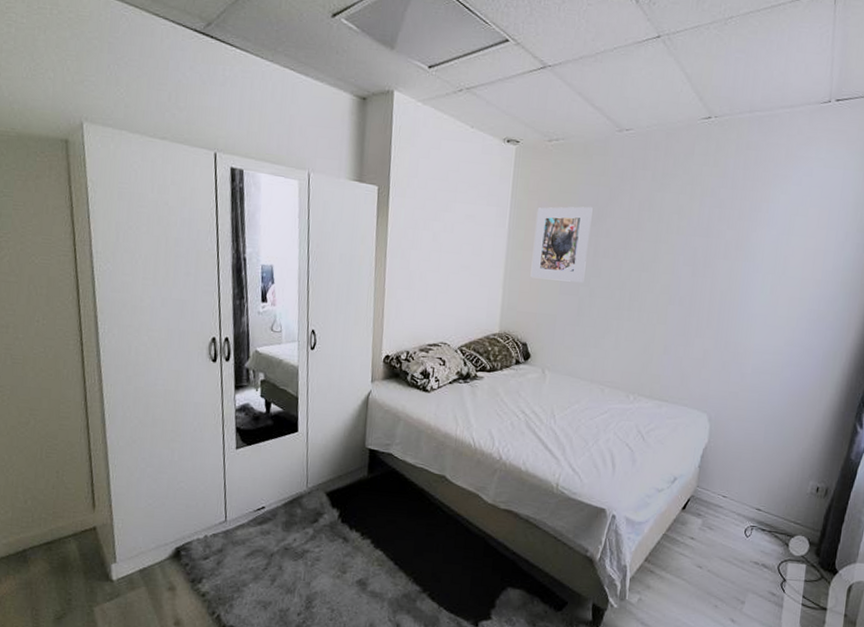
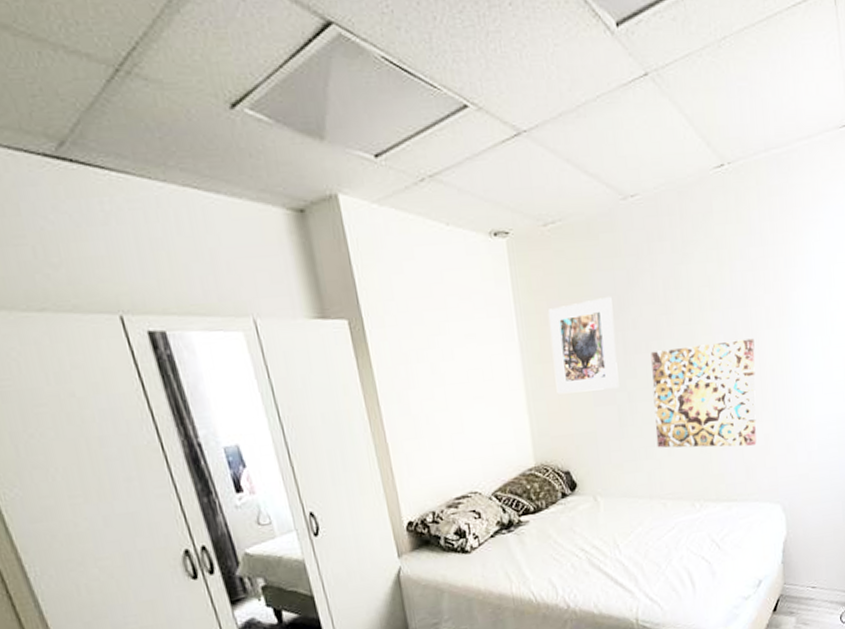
wall art: none [606,258,710,358] -> present [651,338,757,448]

